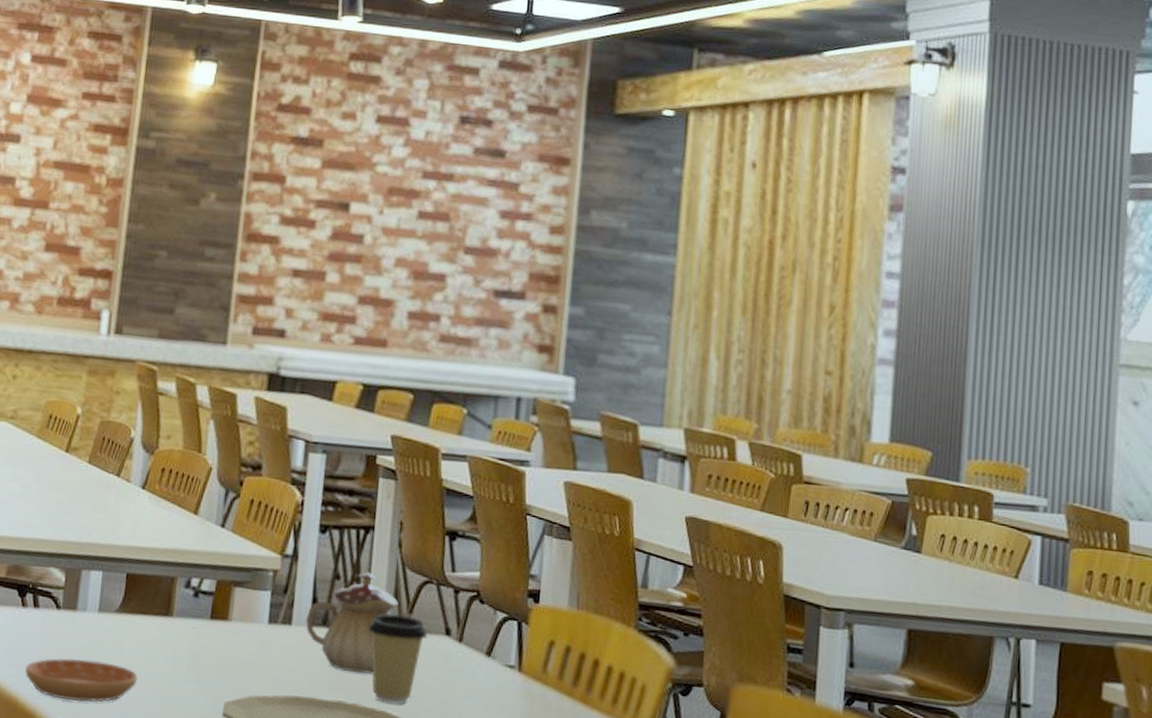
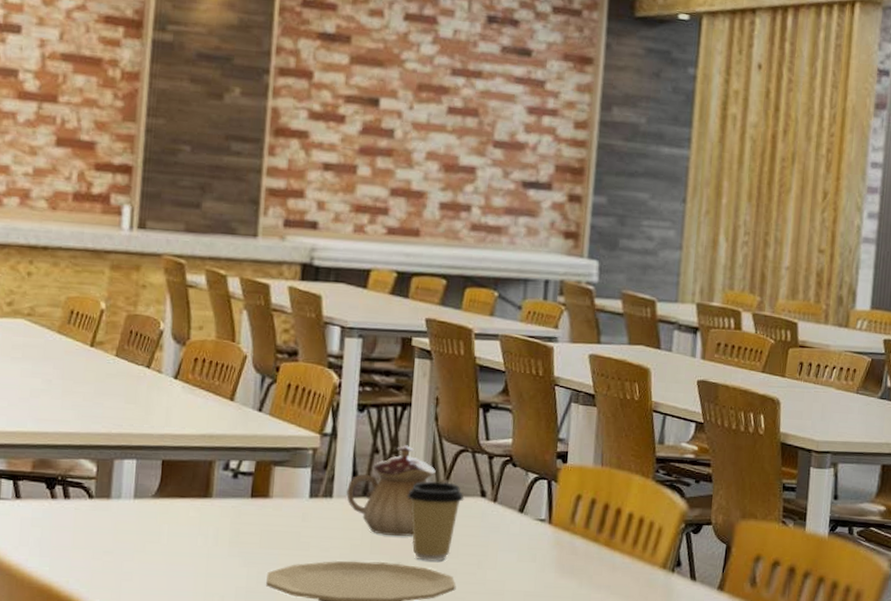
saucer: present [25,658,138,703] -> none [59,543,178,584]

